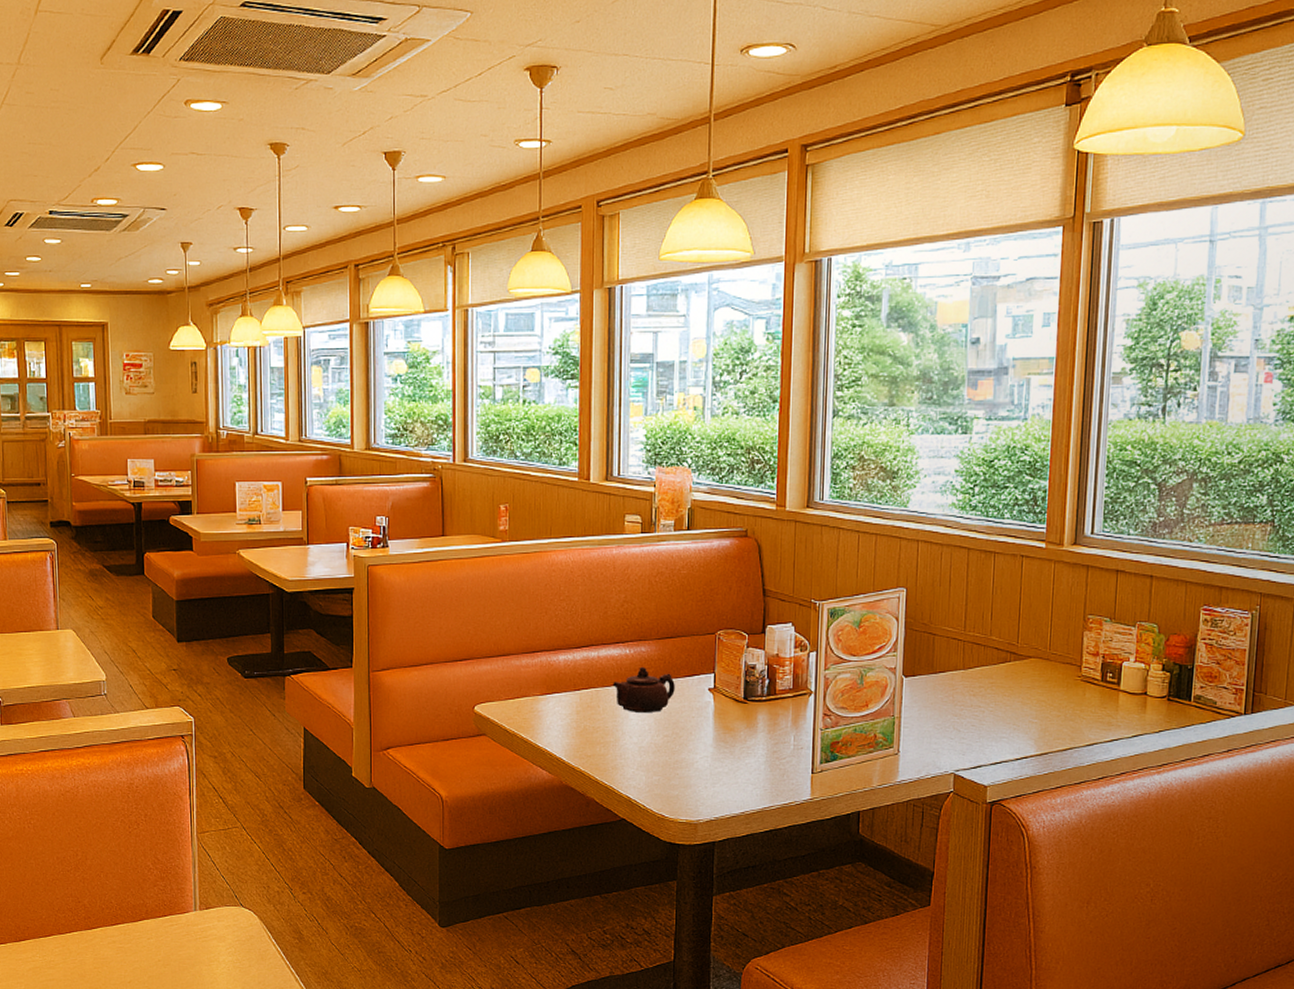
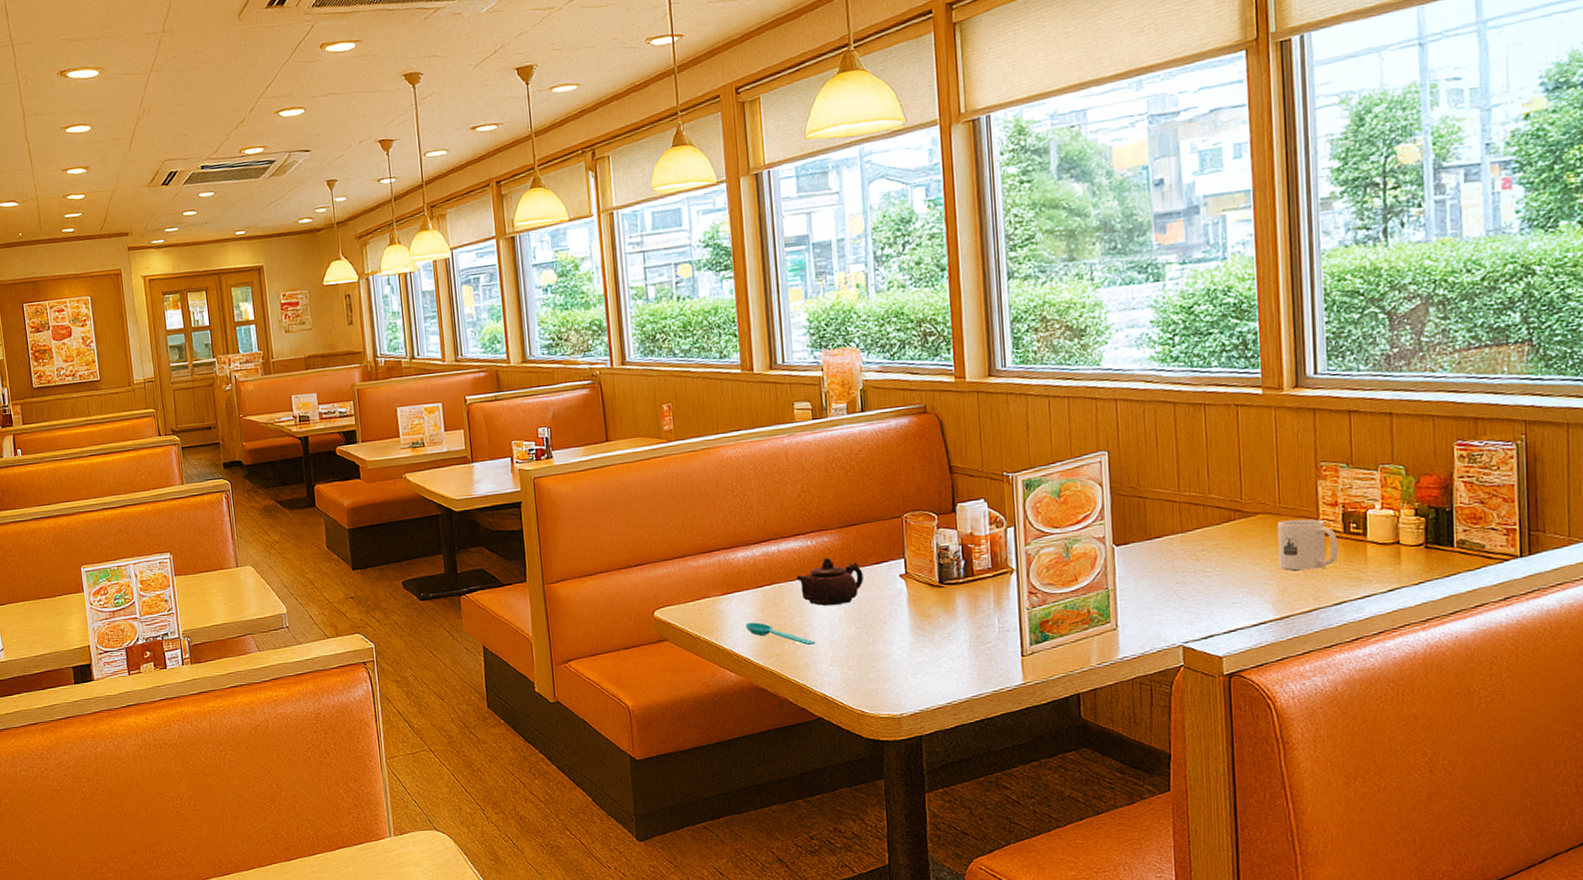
spoon: none [561,724,626,750] -> present [745,622,816,646]
mug: none [1043,665,1096,713] -> present [1277,519,1339,571]

